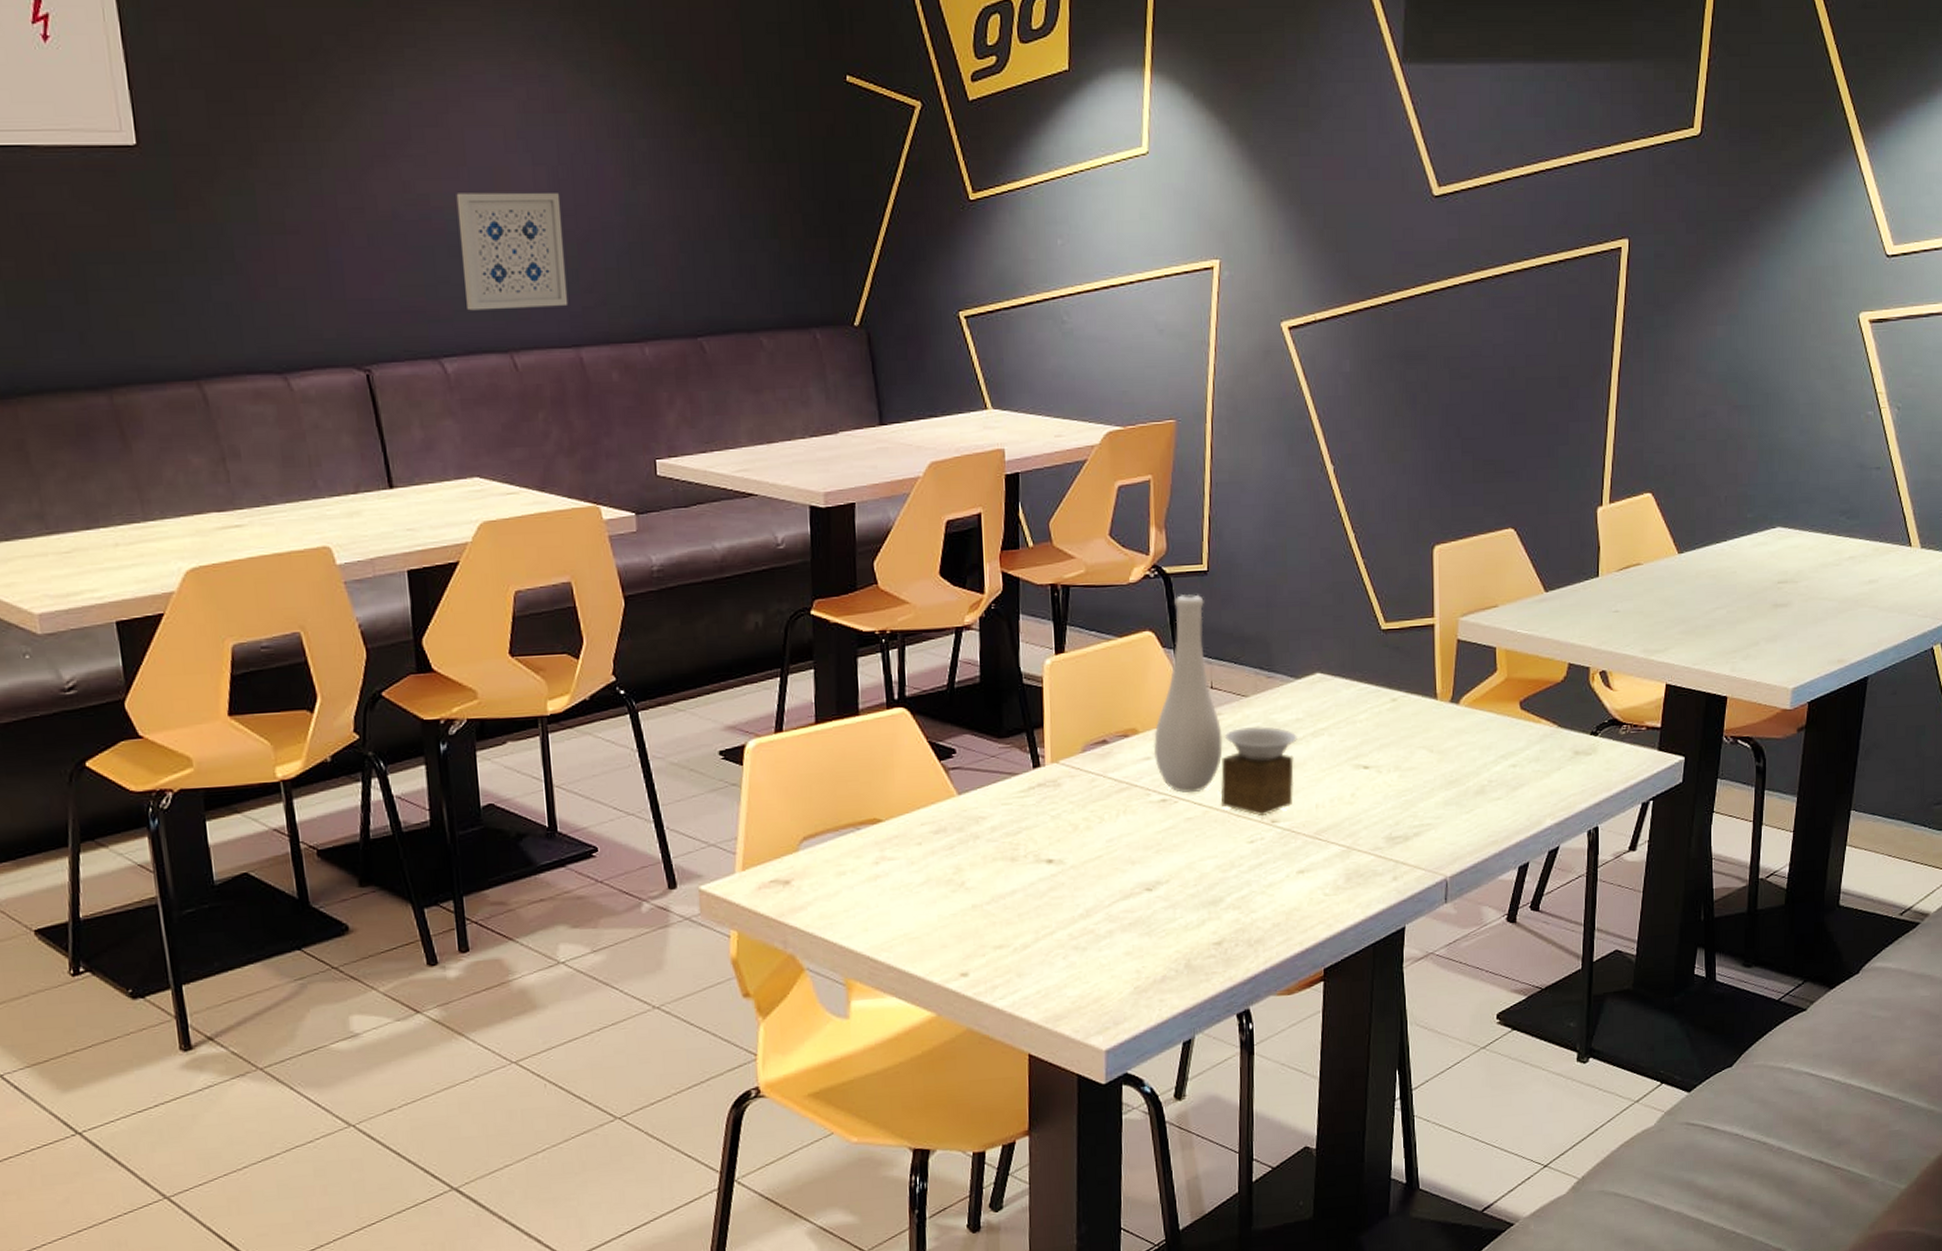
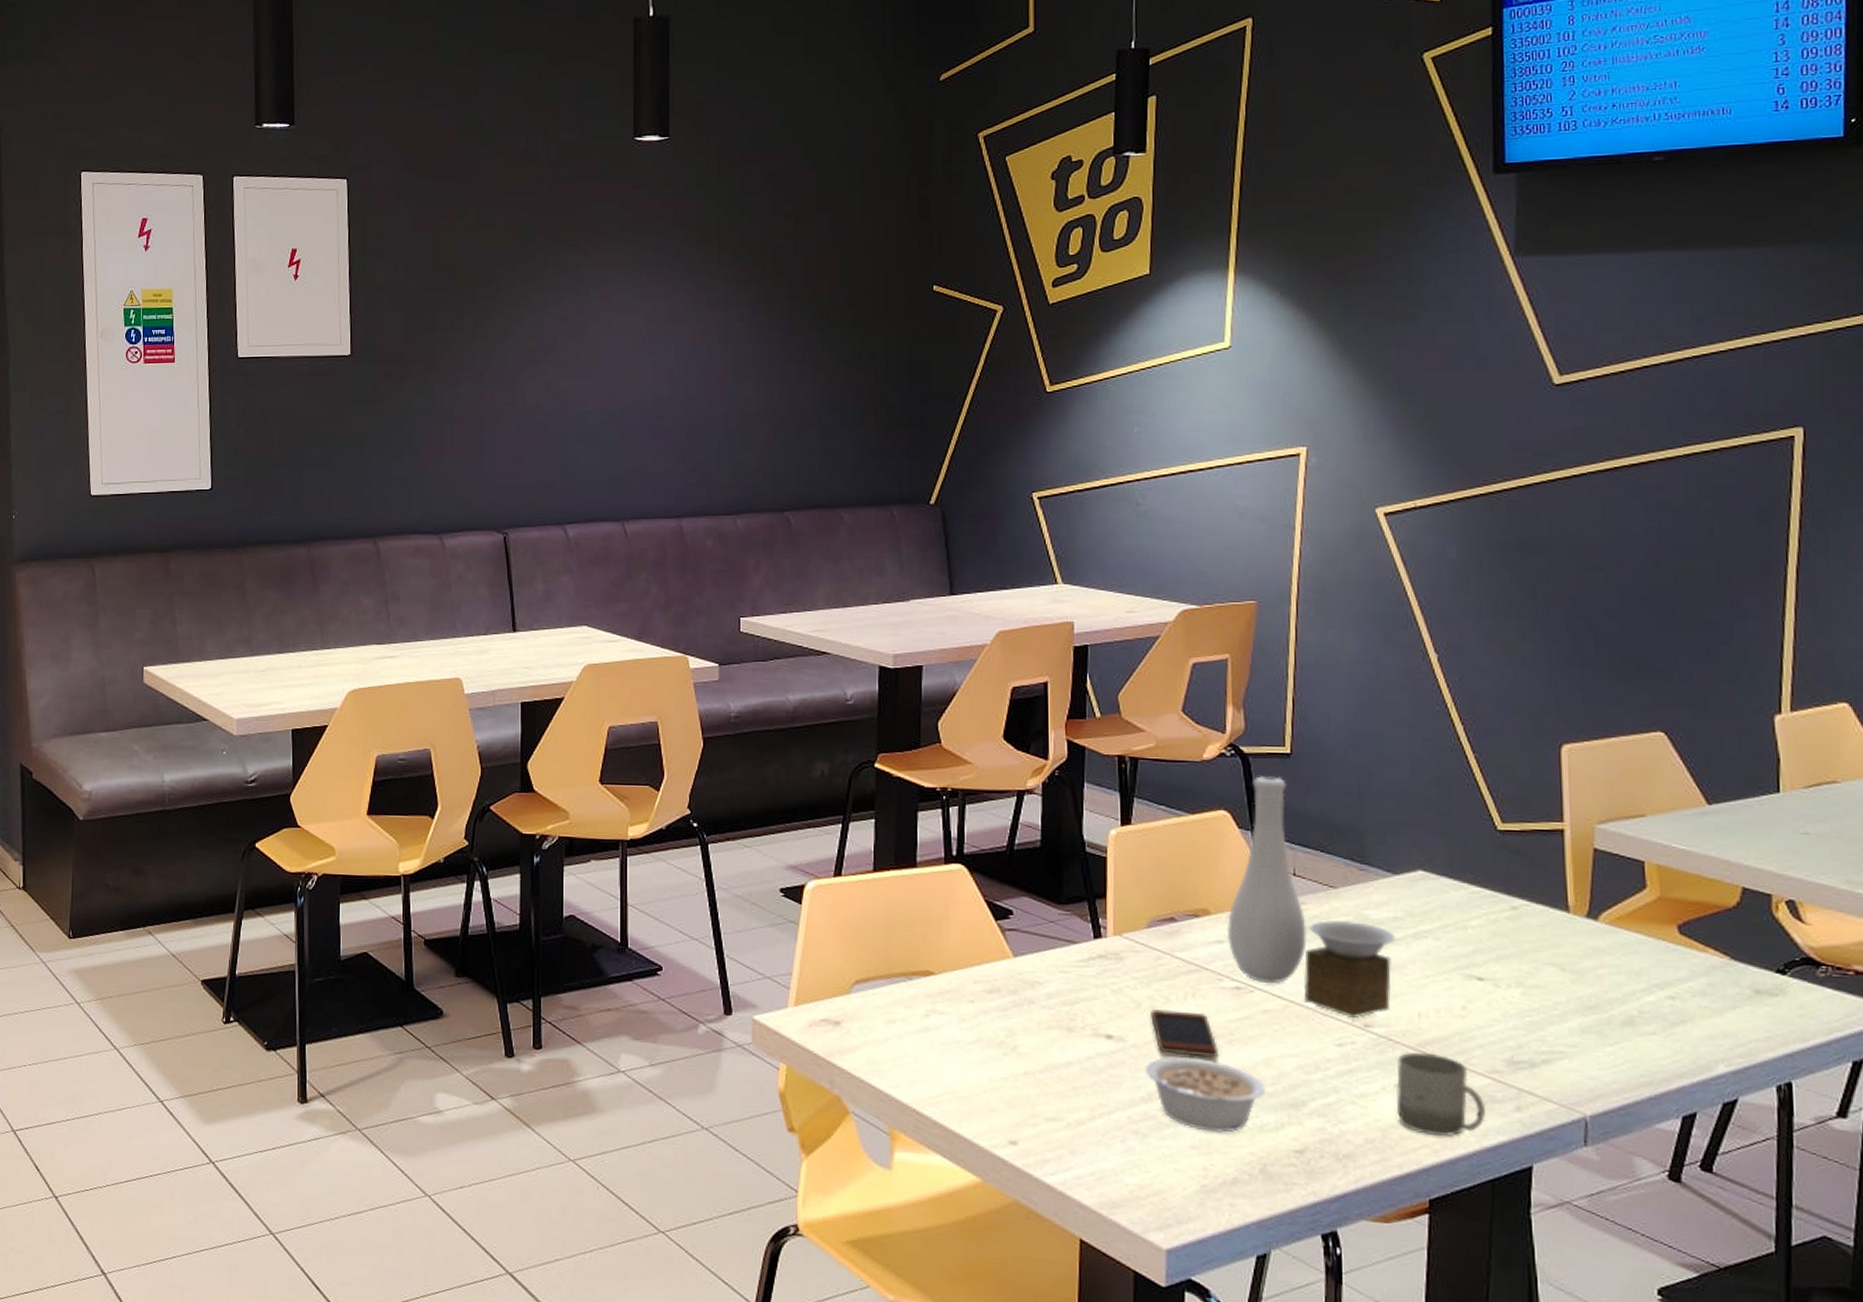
wall art: present [456,192,569,311] -> none [589,388,674,486]
legume: none [1082,869,1190,938] -> present [1144,1056,1267,1133]
smartphone: none [1087,827,1149,870] -> present [1151,1009,1219,1058]
cup: none [1297,839,1369,912] -> present [1395,1052,1485,1137]

